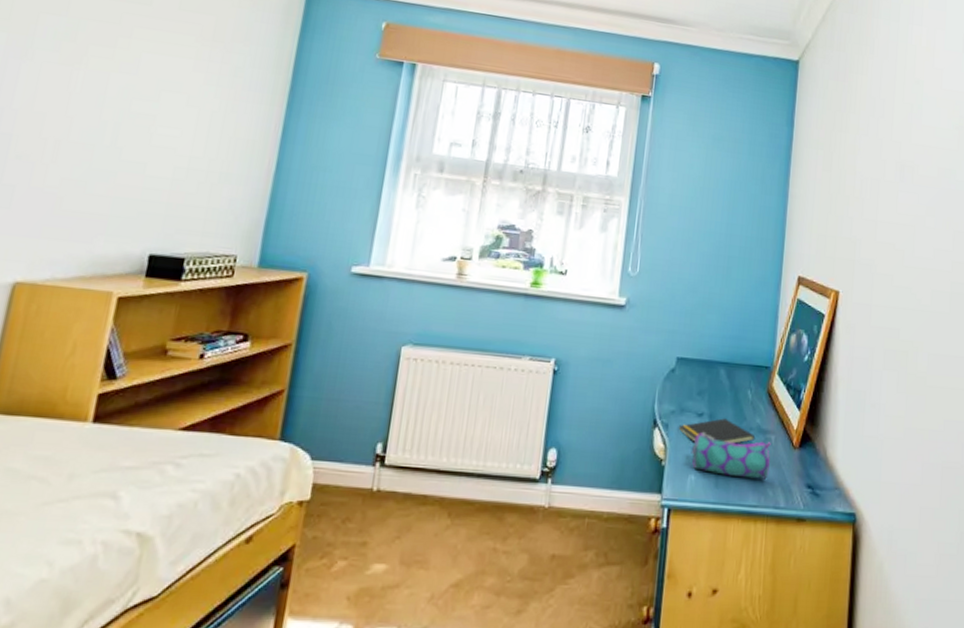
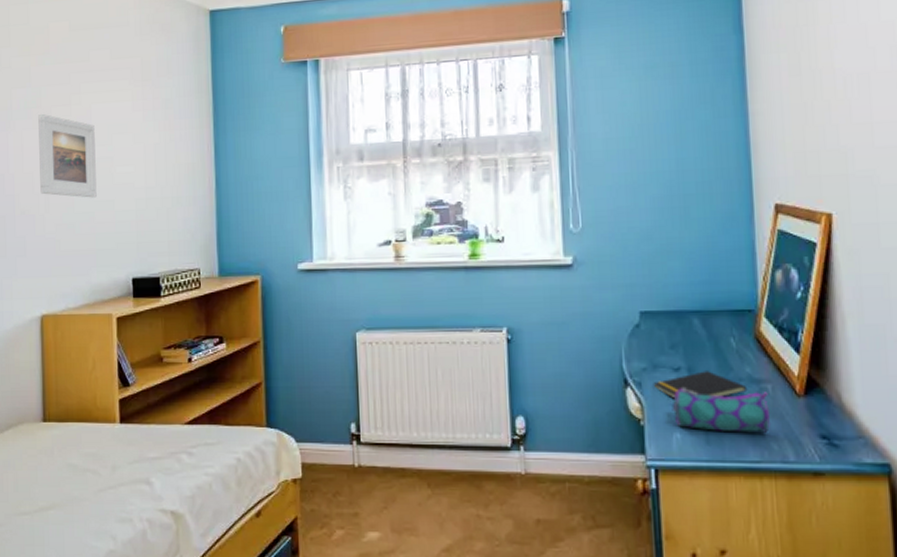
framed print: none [49,50,141,157] -> present [38,114,97,198]

